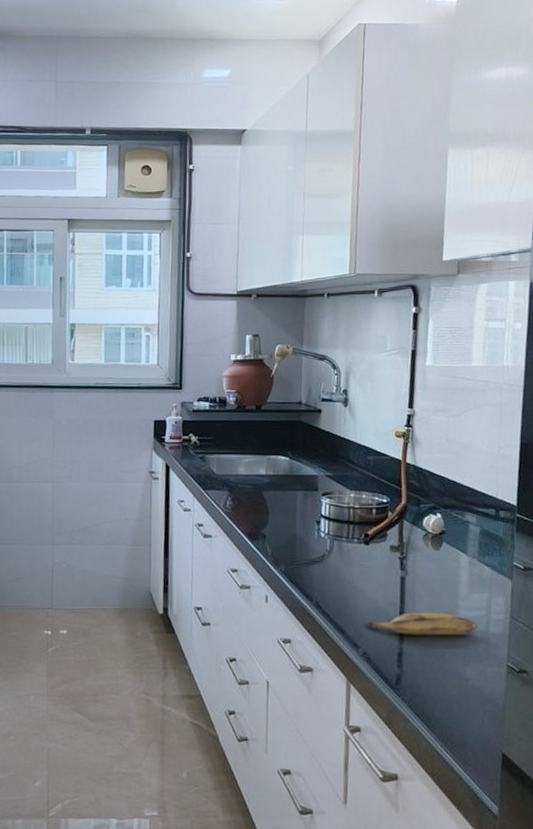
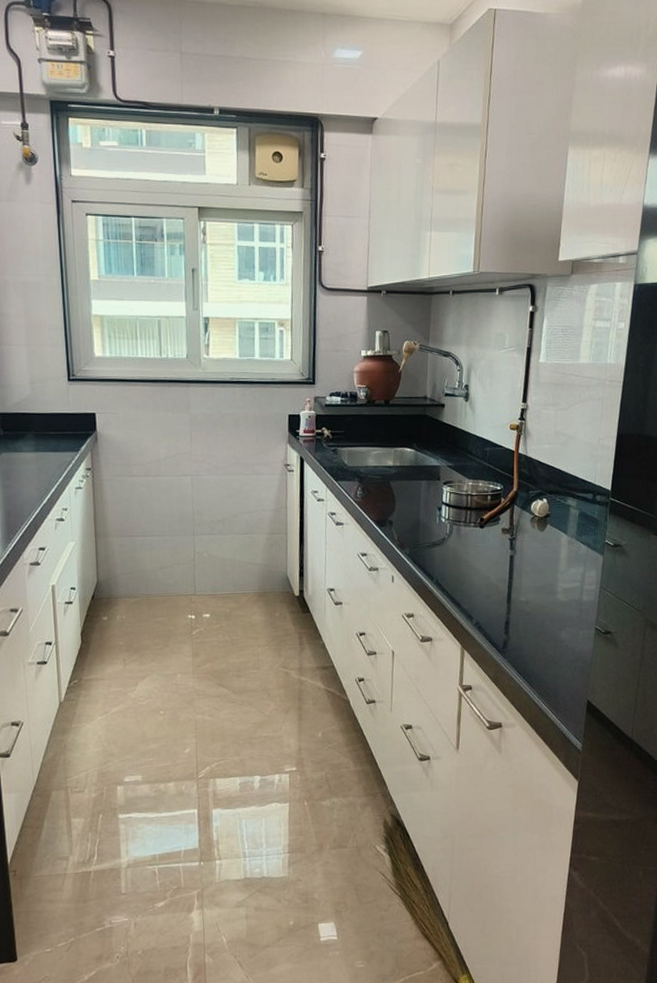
banana: present [363,612,478,636] -> none [476,585,573,606]

